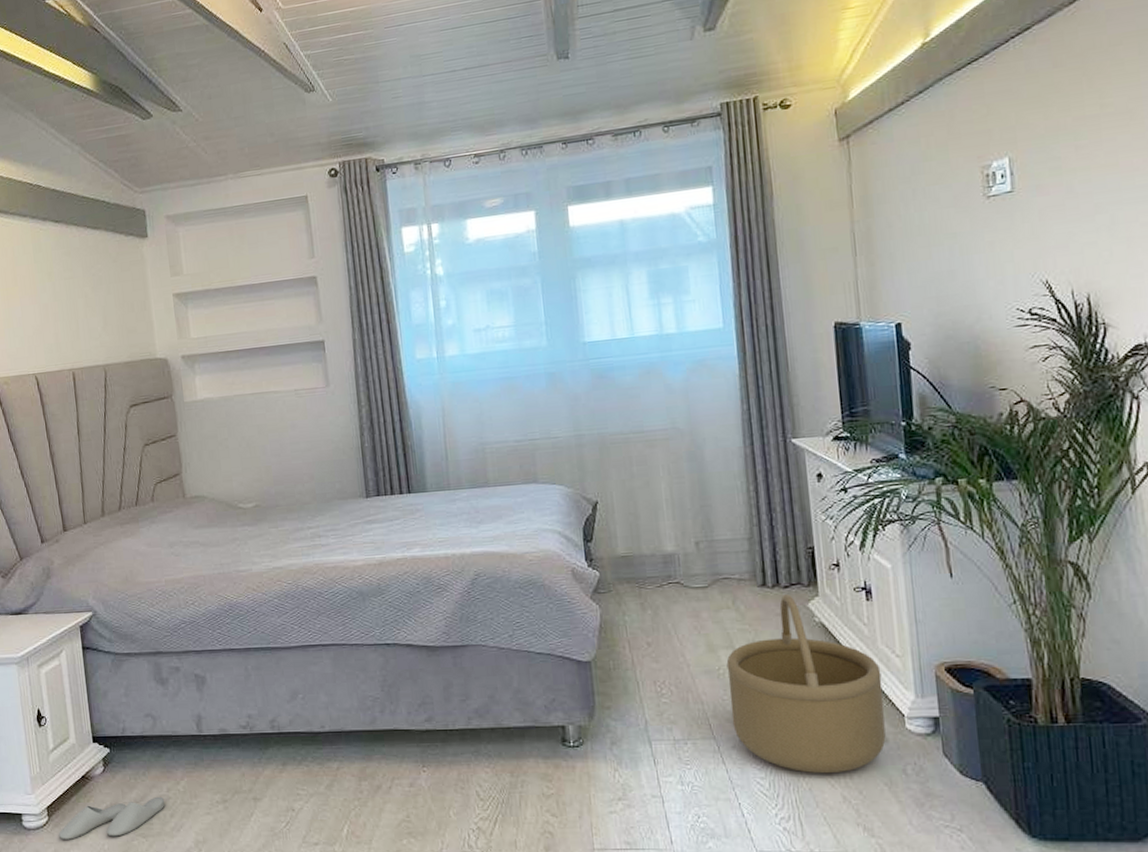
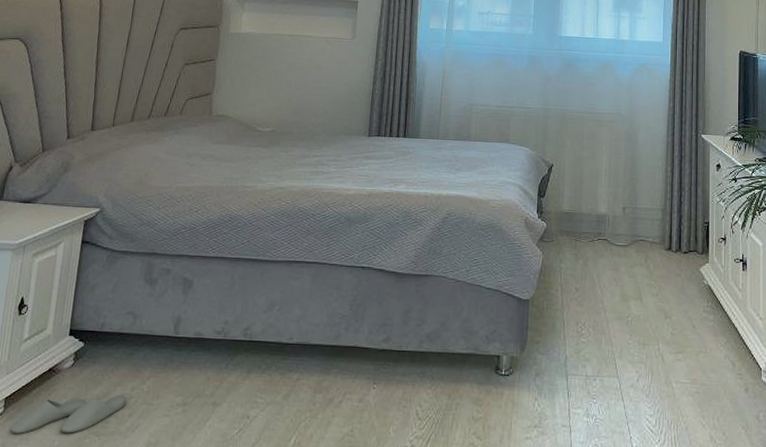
basket: present [726,594,886,774] -> none [633,259,748,416]

